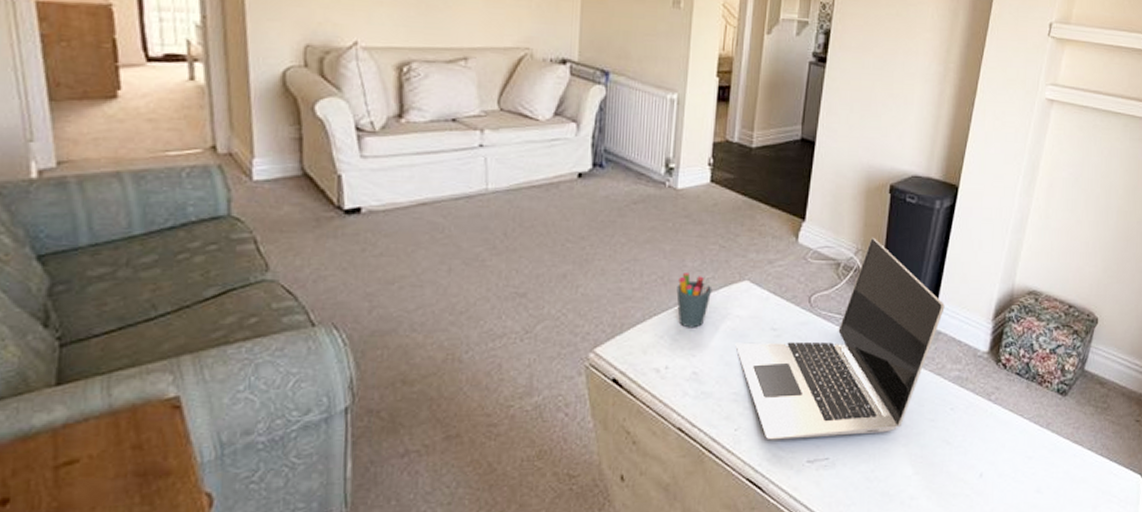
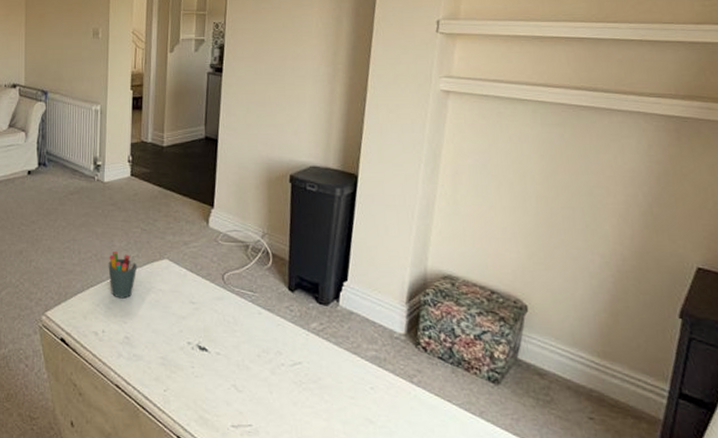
laptop: present [735,237,945,440] -> none [160,222,355,406]

